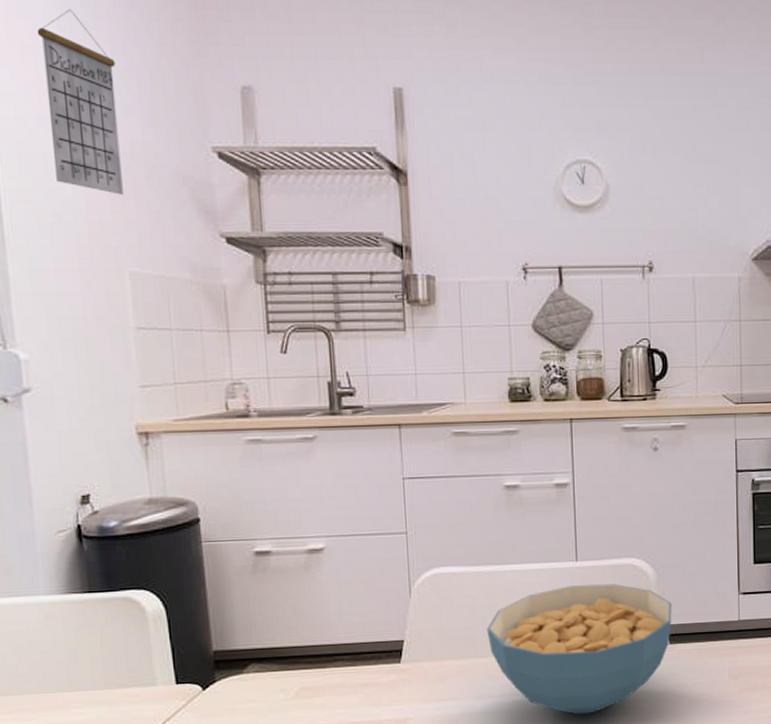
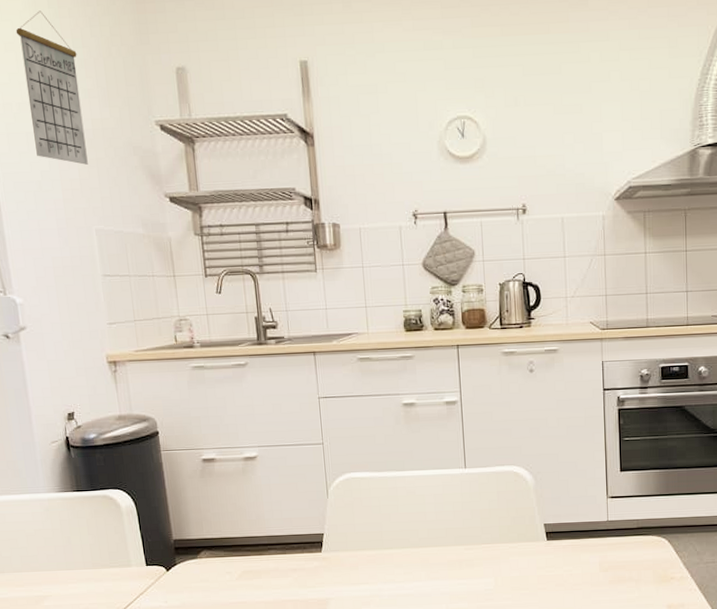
cereal bowl: present [486,583,672,715] -> none [391,488,549,599]

